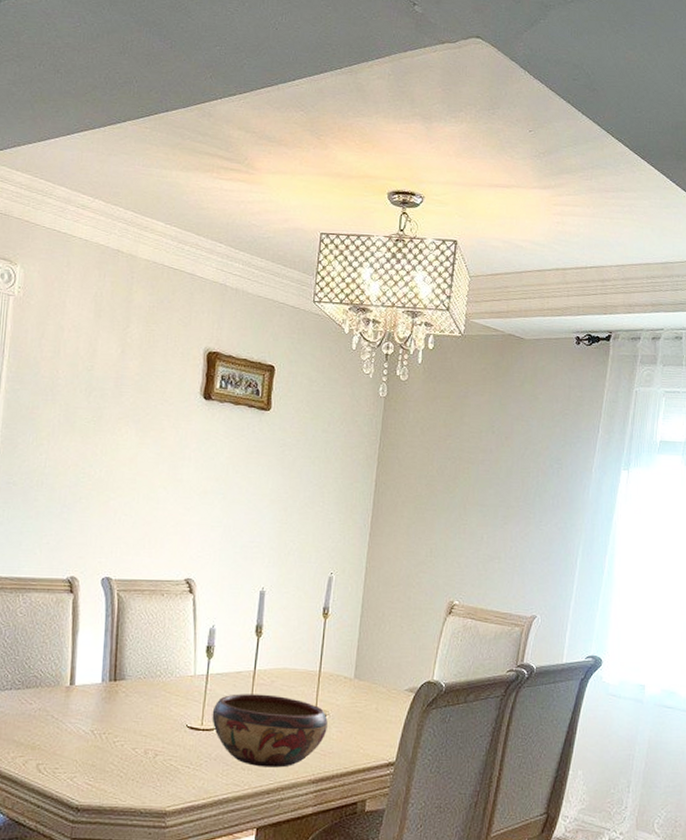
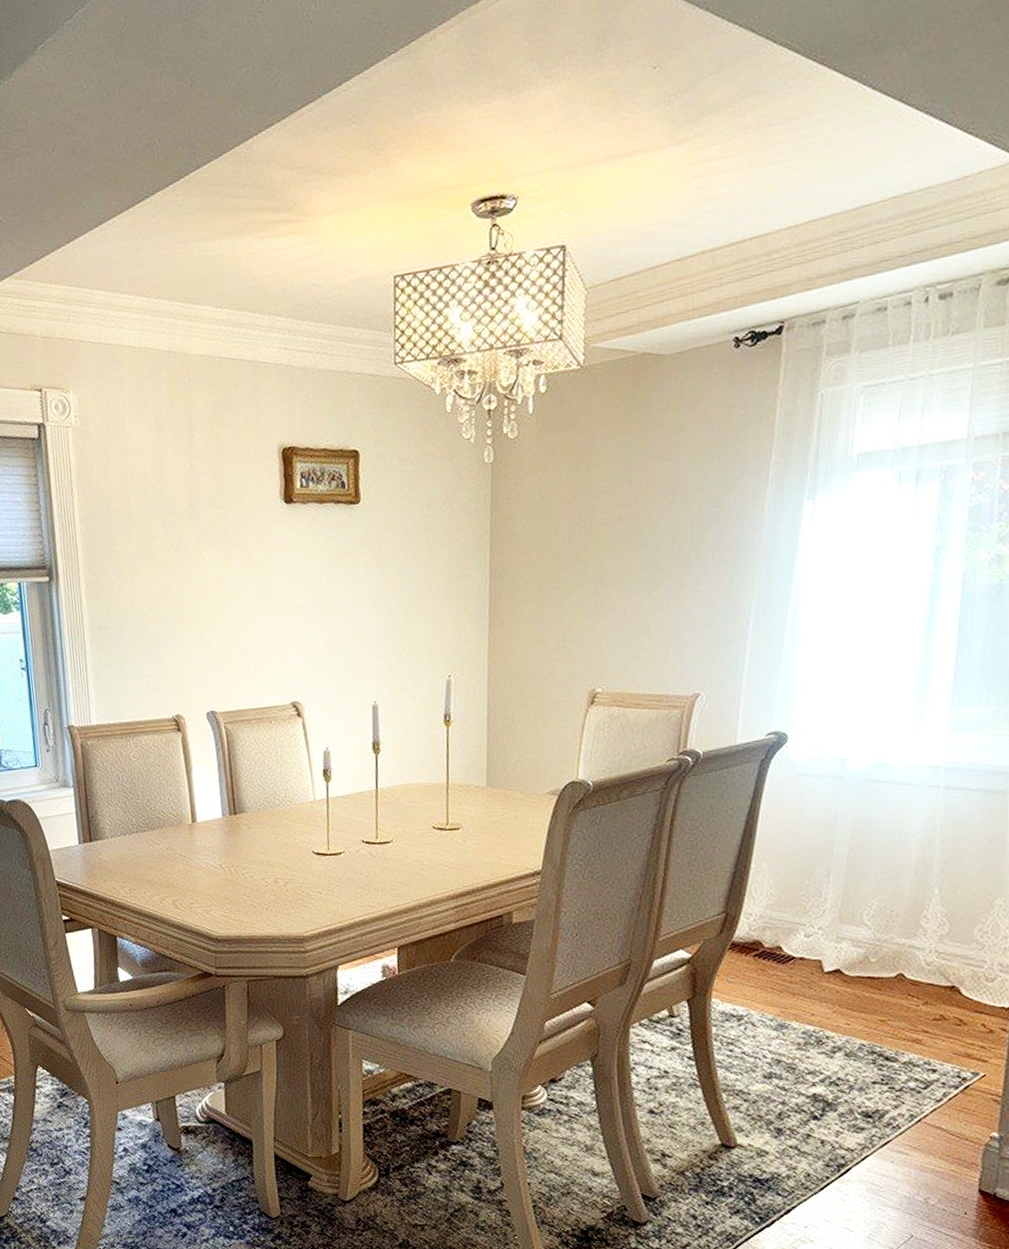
decorative bowl: present [212,694,328,768] -> none [337,812,462,887]

